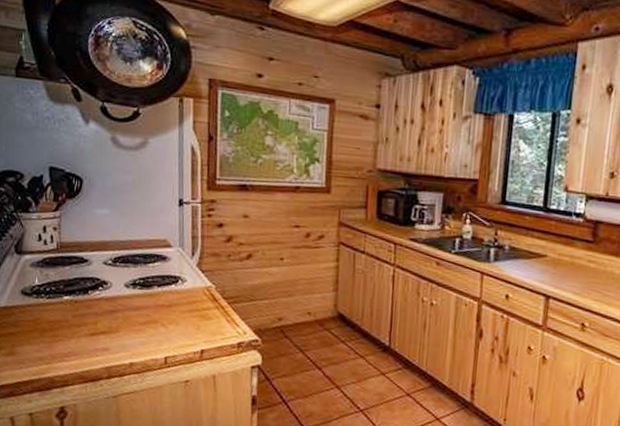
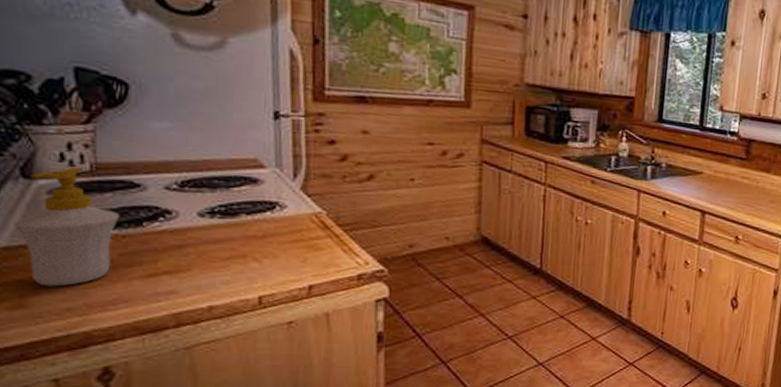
soap bottle: none [10,245,74,340] -> present [14,167,120,287]

